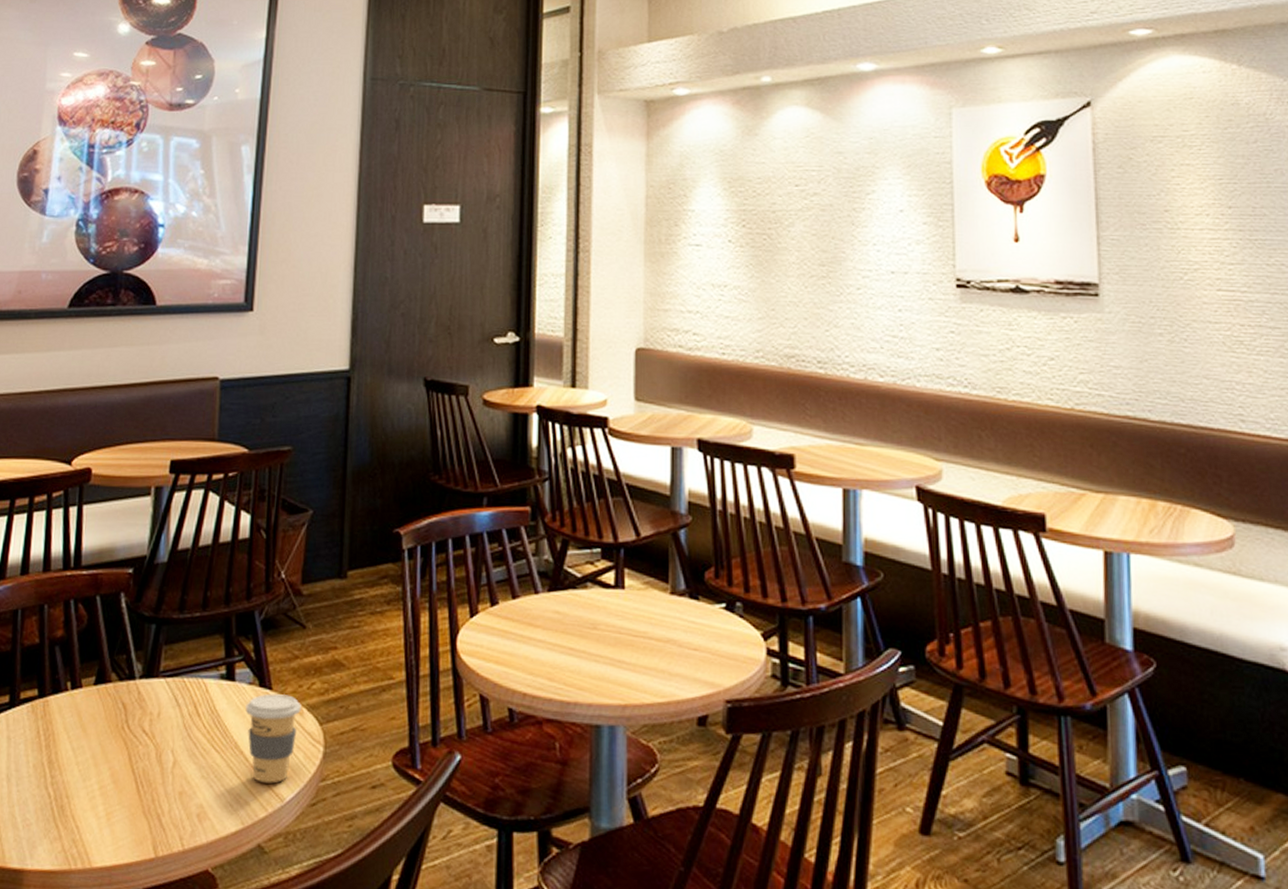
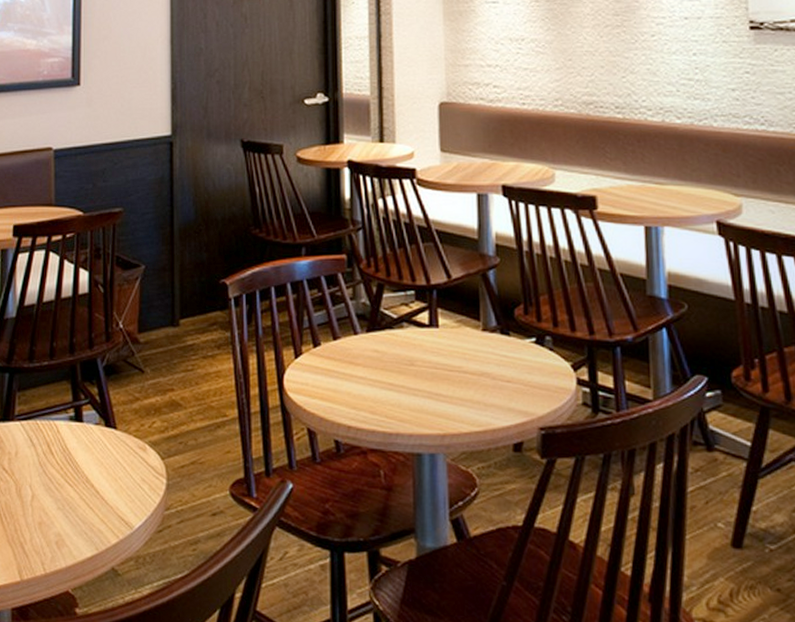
coffee cup: present [245,693,301,784] -> none [94,432,144,513]

